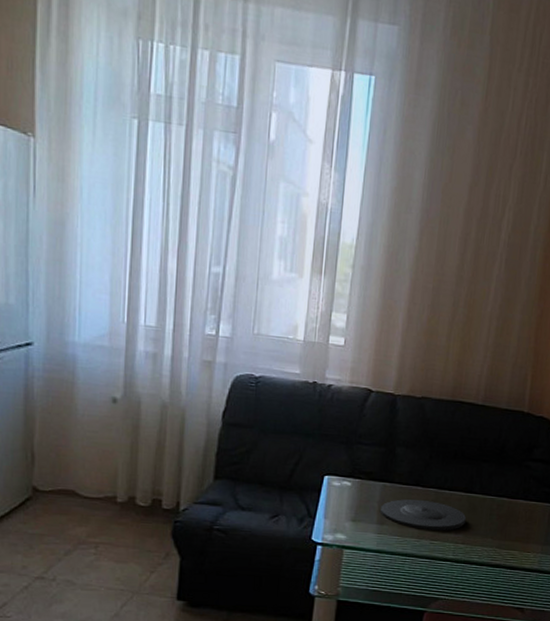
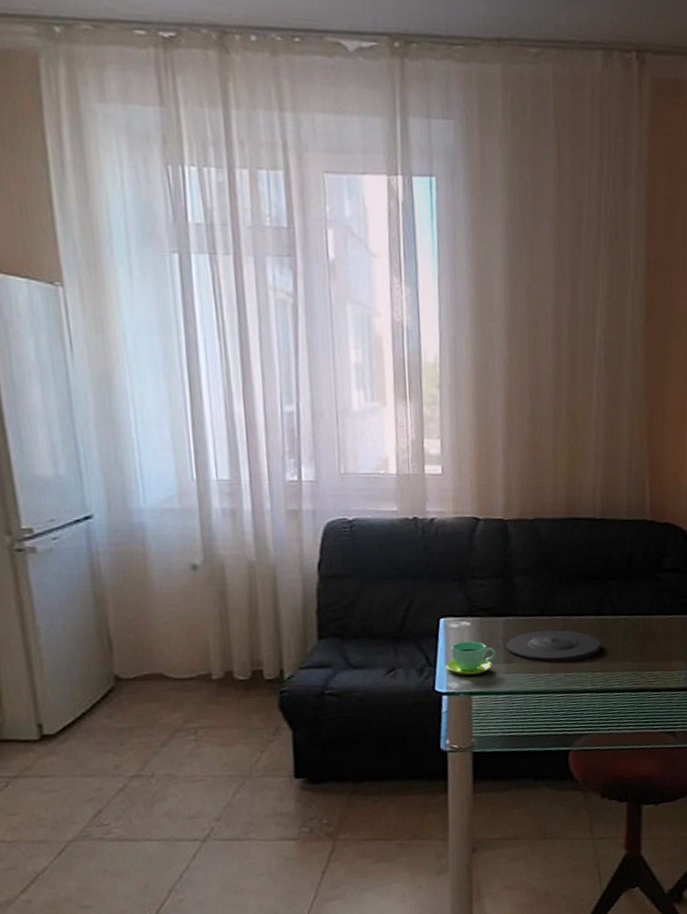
cup: none [324,499,370,531] -> present [446,641,496,675]

